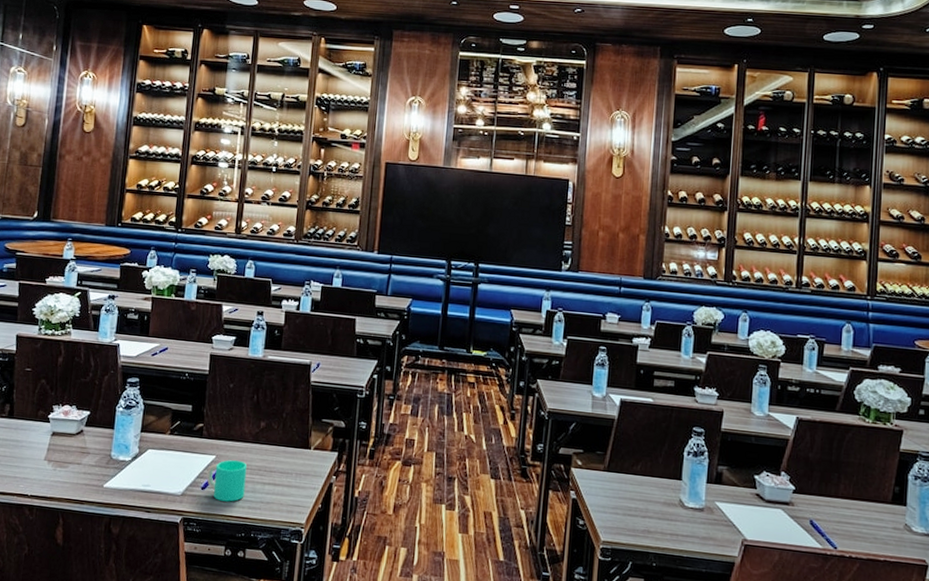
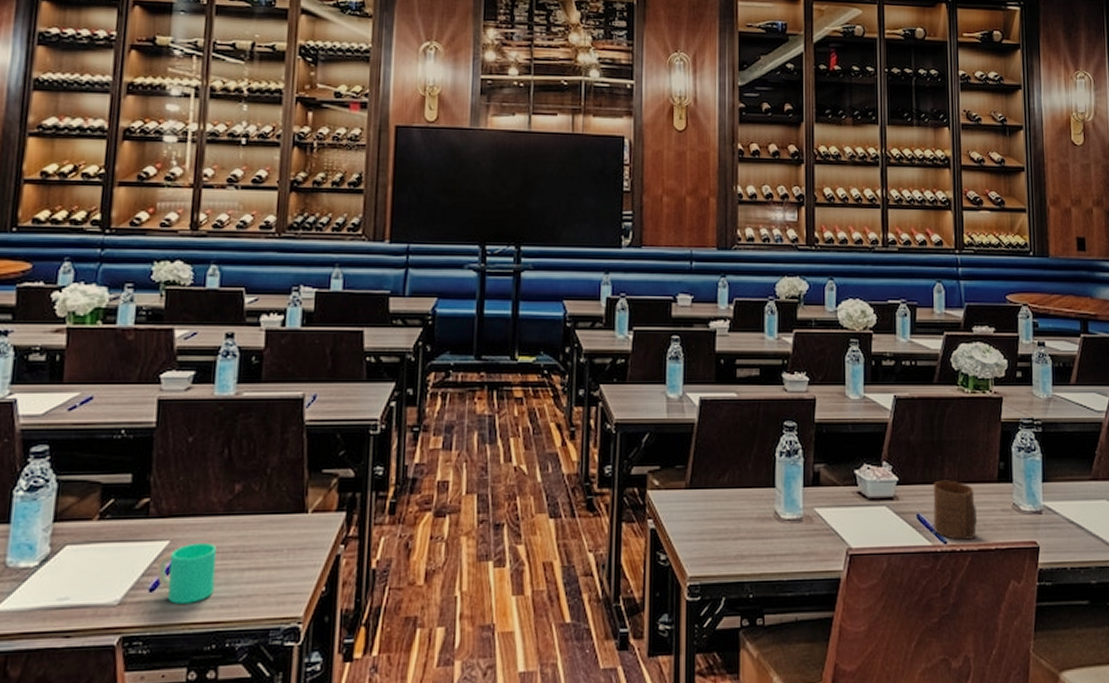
cup: none [825,494,868,549] -> present [933,480,977,540]

